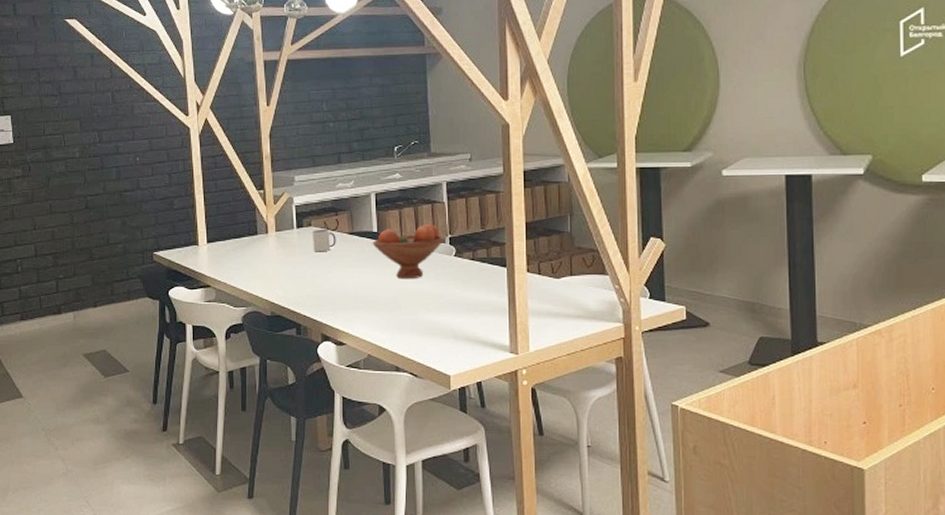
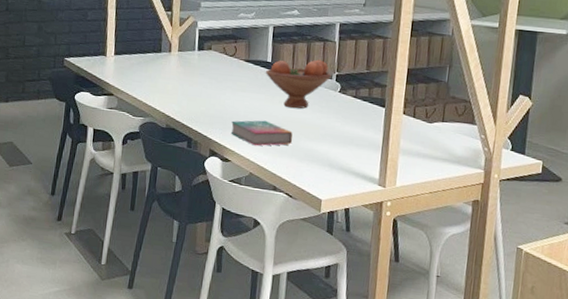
mug: present [313,230,336,252] -> none [210,54,233,75]
book: none [342,296,411,325] -> present [230,120,293,146]

